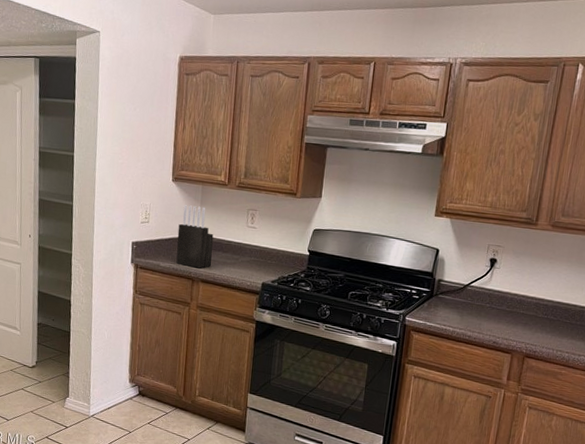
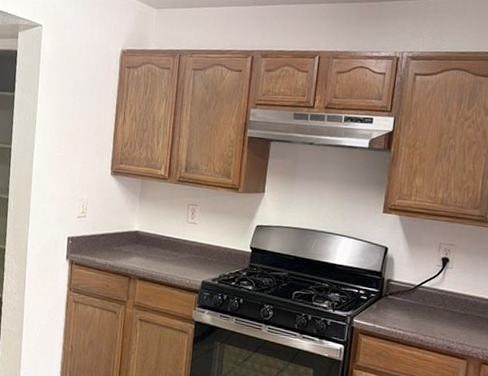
knife block: present [176,205,214,269] -> none [113,199,152,265]

